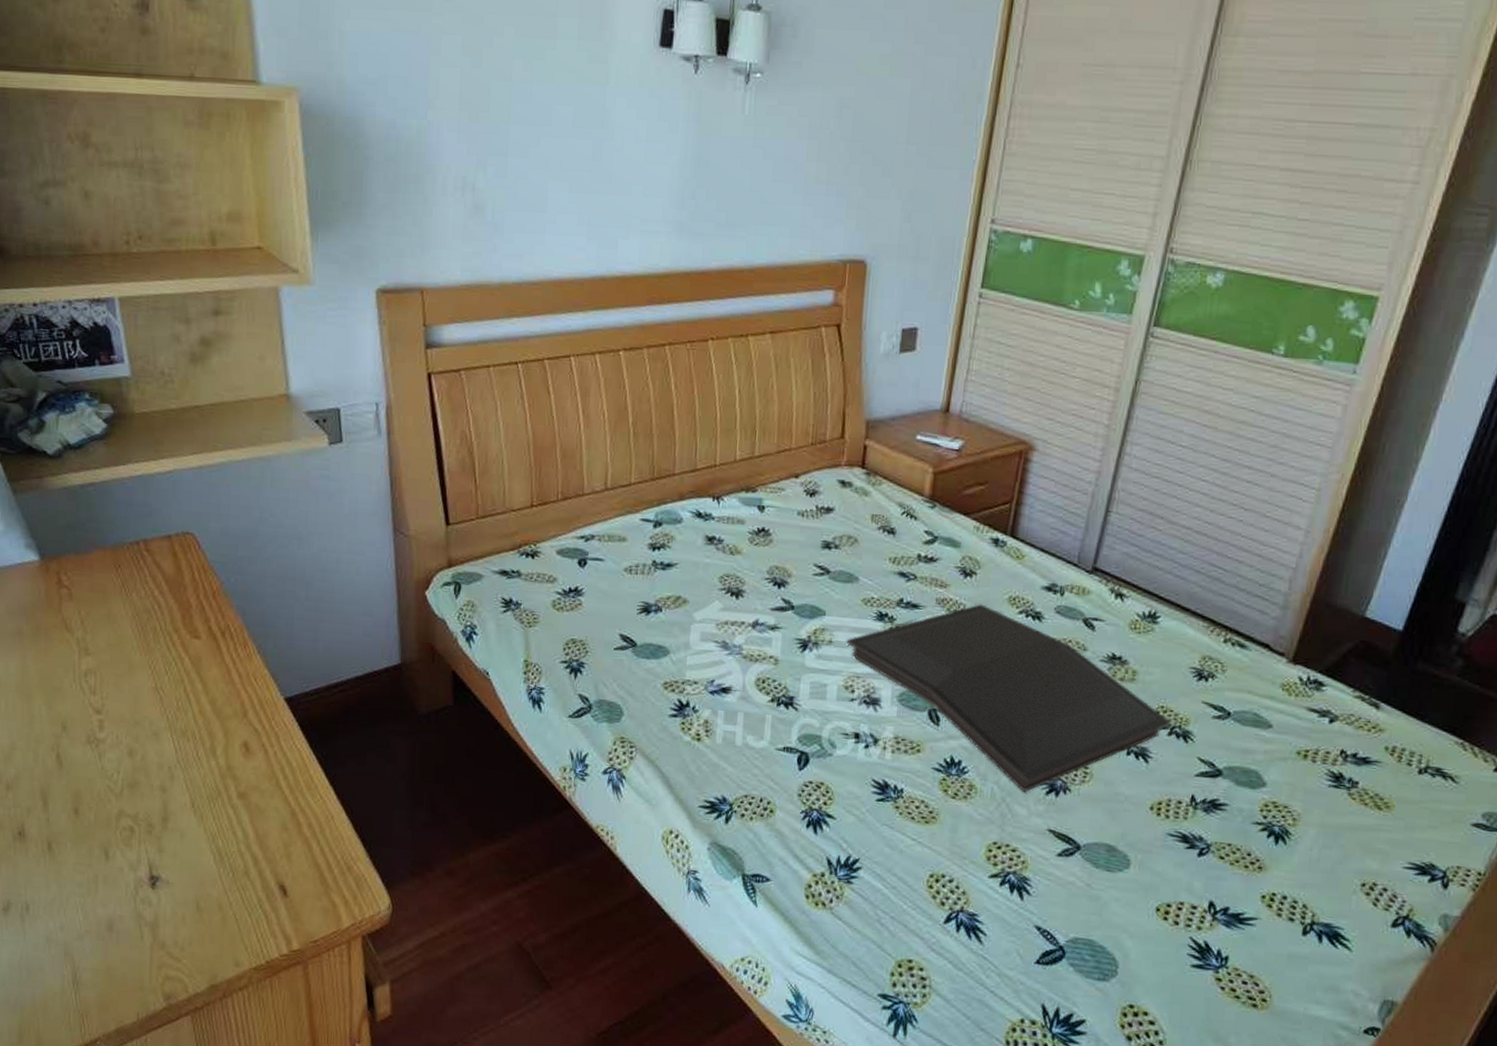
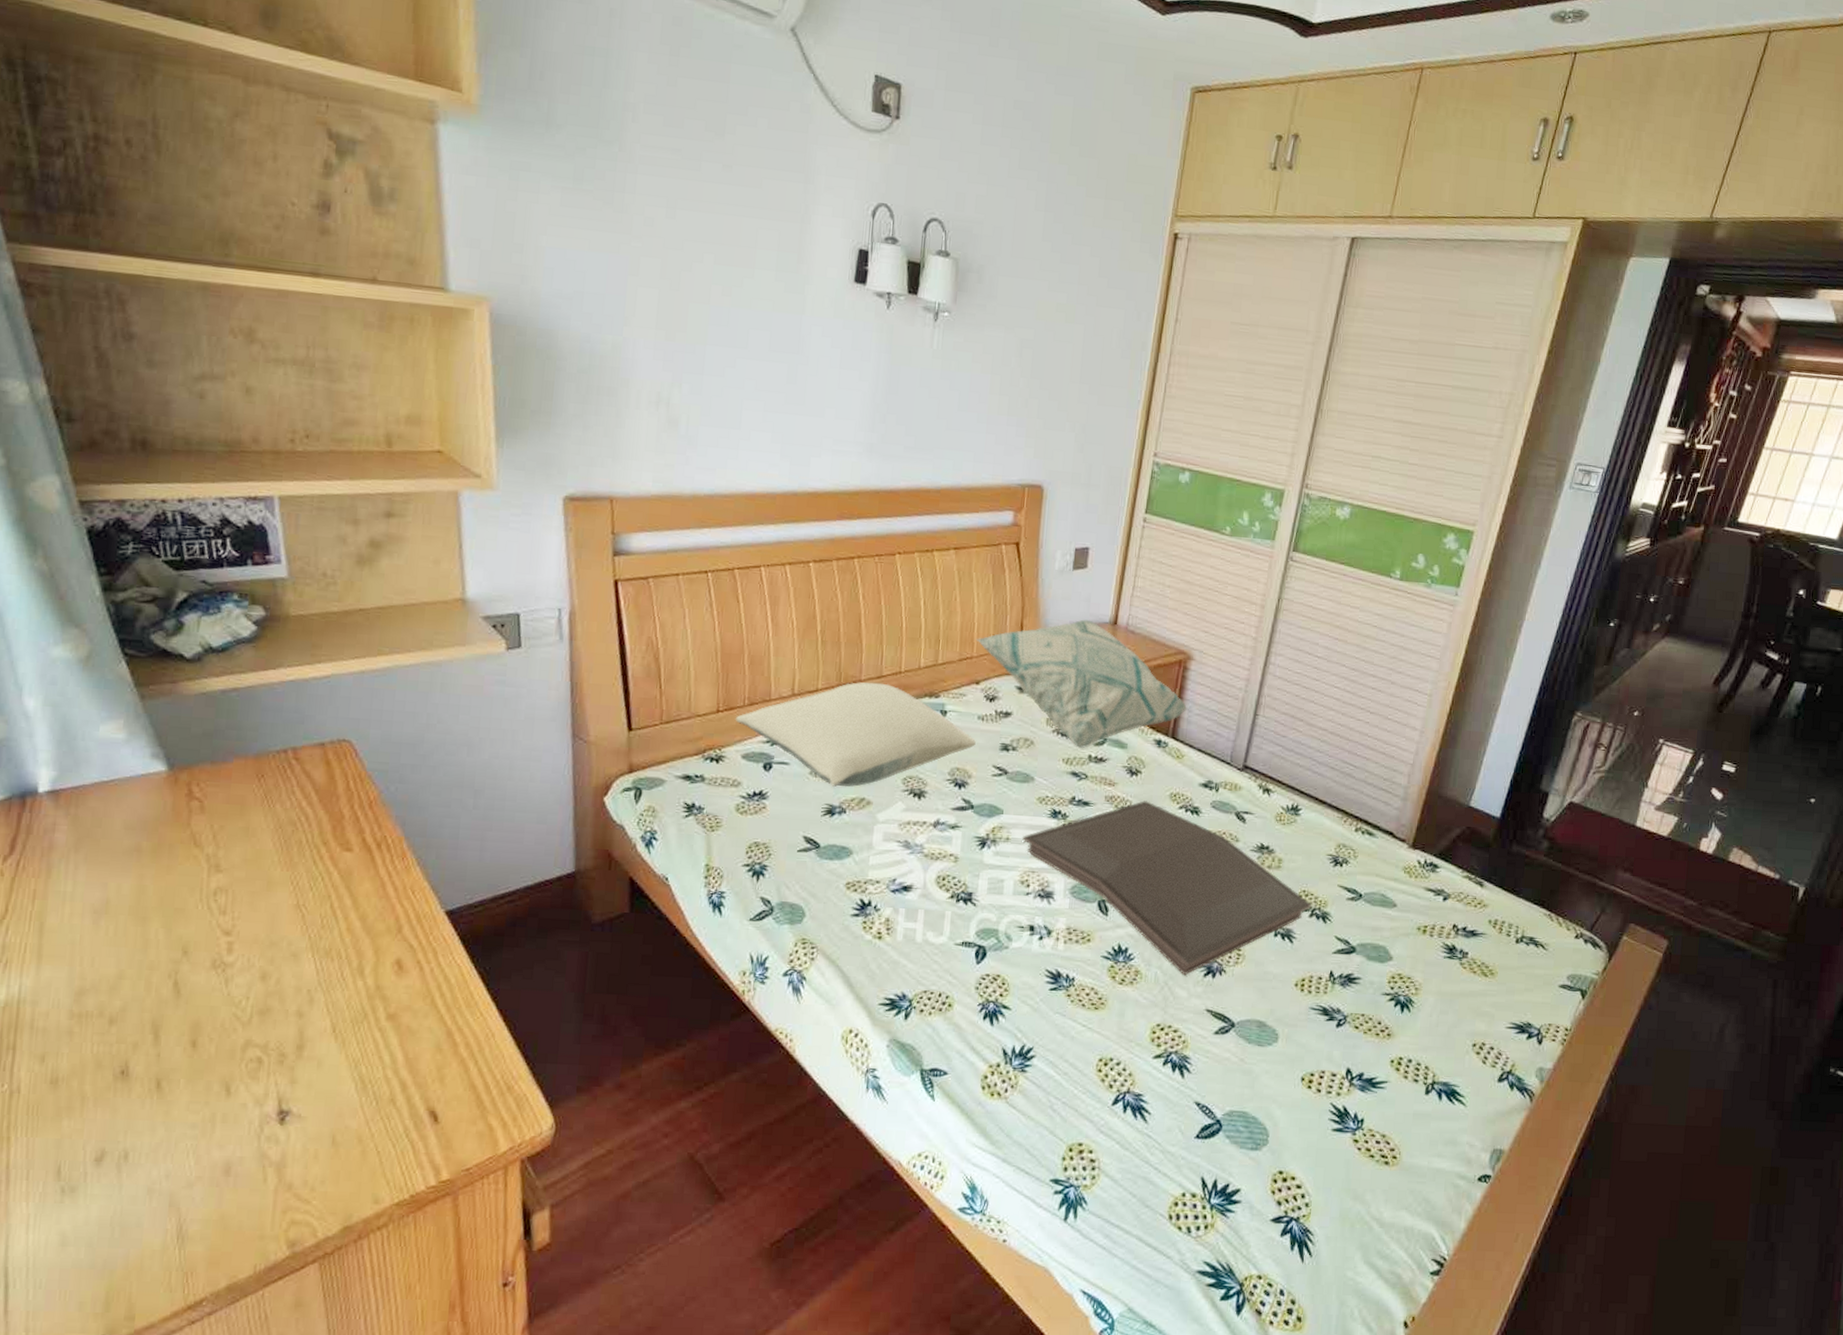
pillow: none [549,475,796,585] -> present [735,682,976,787]
decorative pillow: none [794,407,1029,547] -> present [976,619,1188,748]

